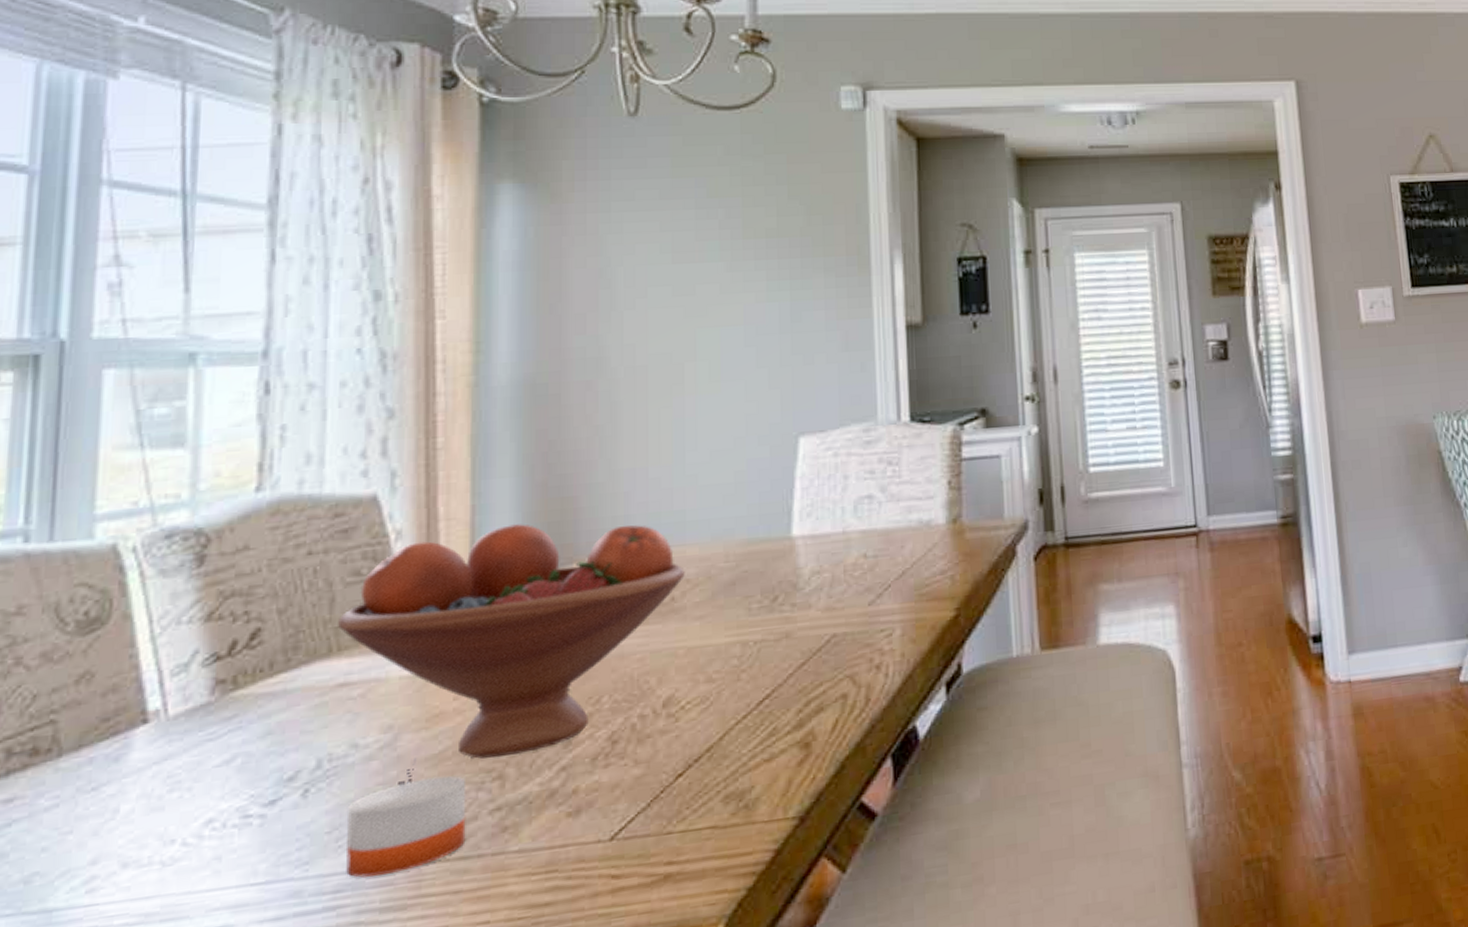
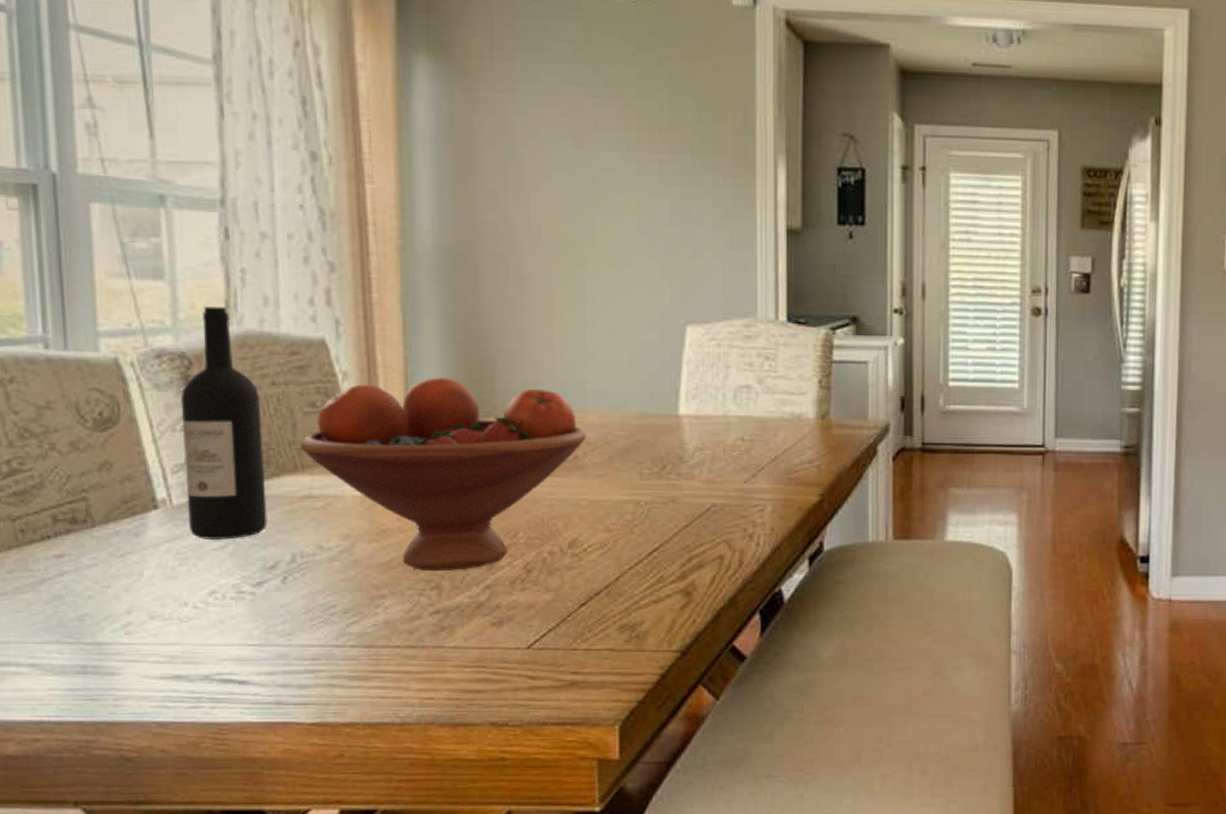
wine bottle: none [187,471,292,755] -> present [180,307,268,539]
candle: present [345,772,466,878] -> none [318,574,412,651]

